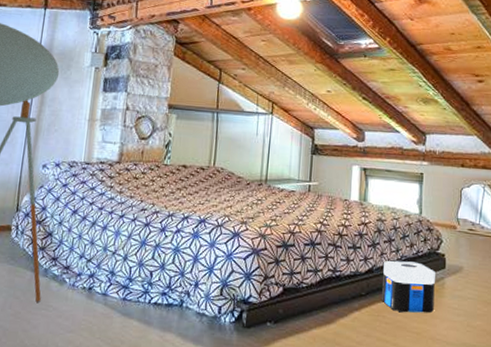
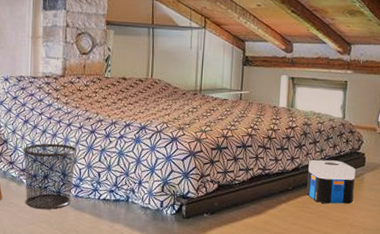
waste bin: none [66,237,129,315] -> present [22,143,77,209]

